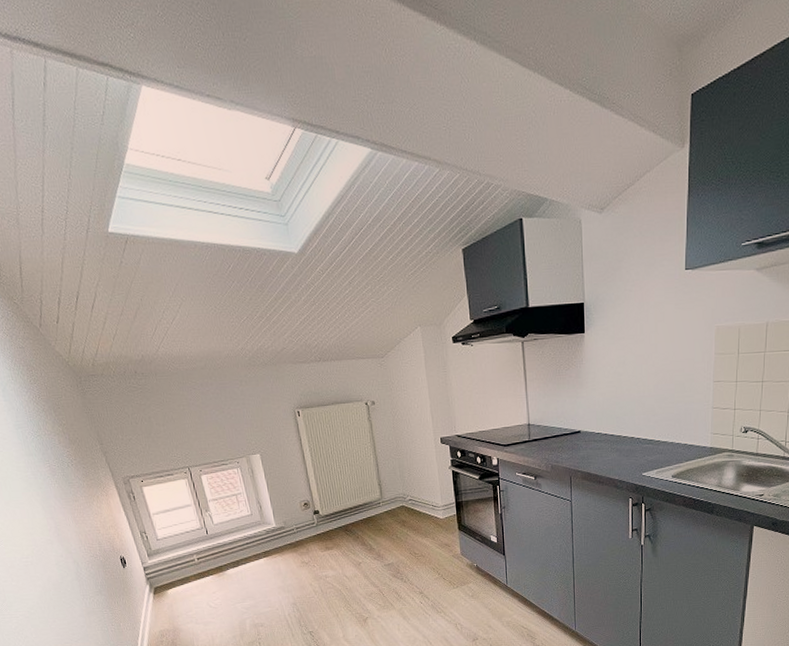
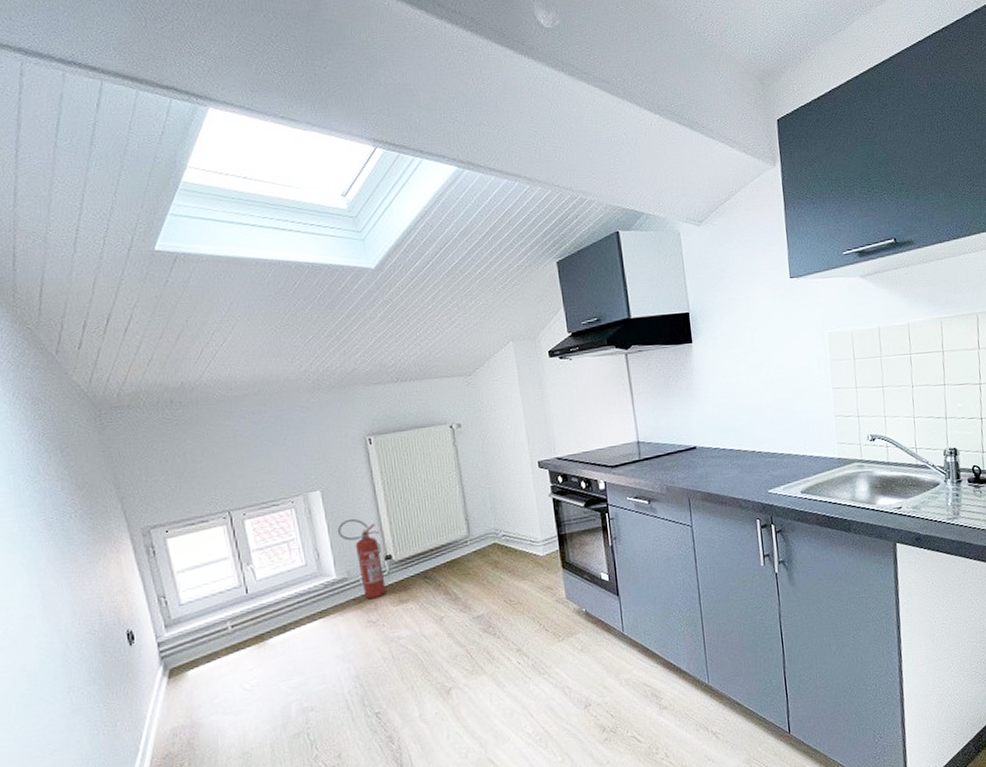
fire extinguisher: none [275,479,315,545] -> present [338,518,386,600]

